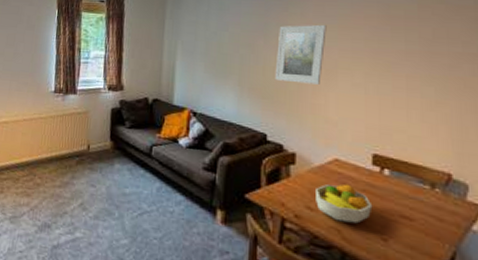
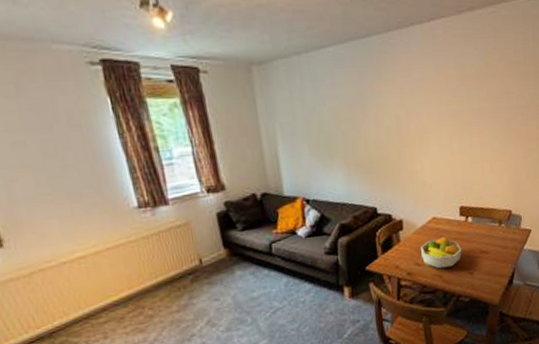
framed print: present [274,24,327,85] -> none [375,89,416,153]

